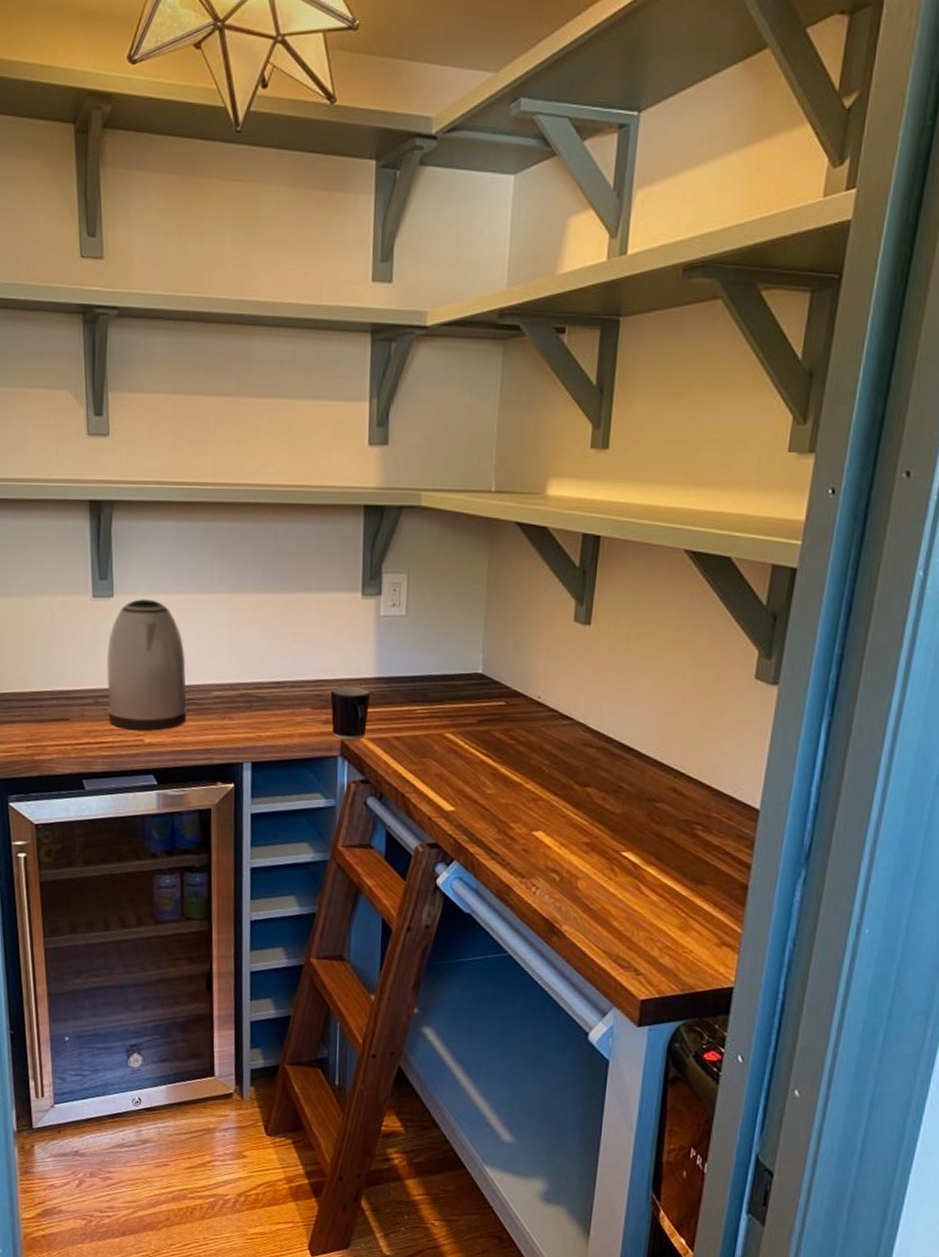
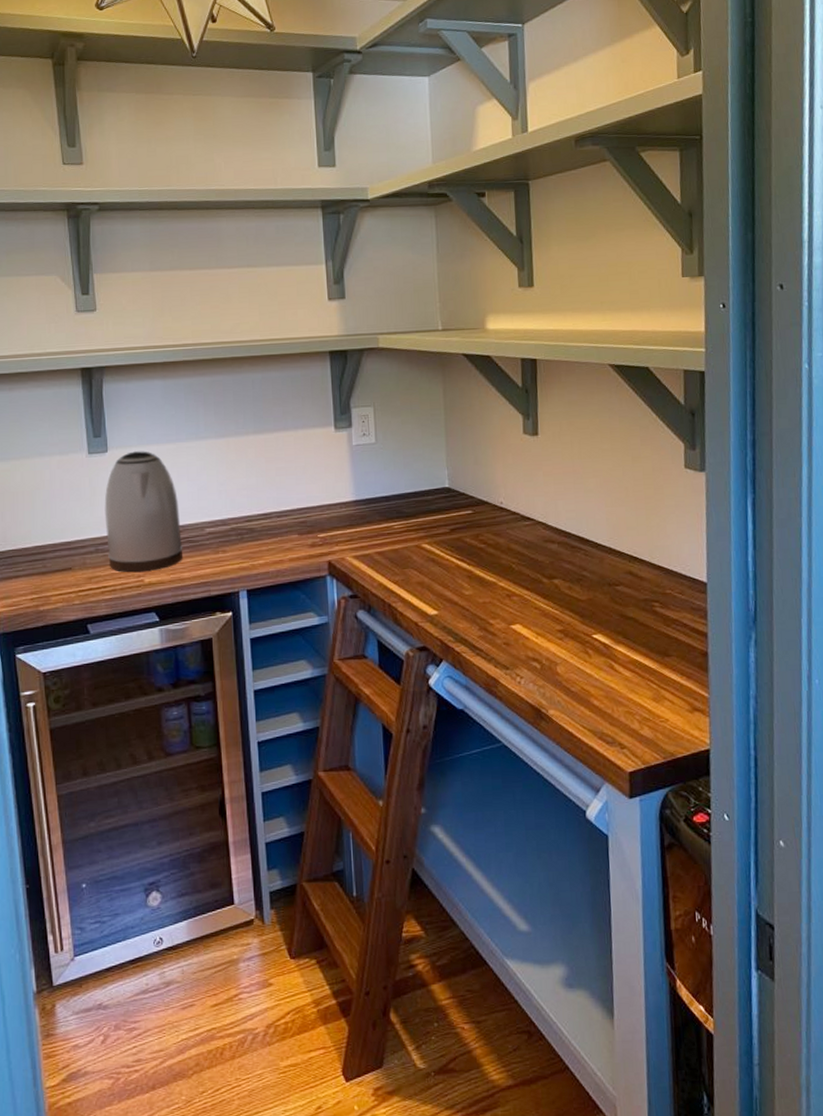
mug: present [330,686,370,741] -> none [314,510,351,561]

